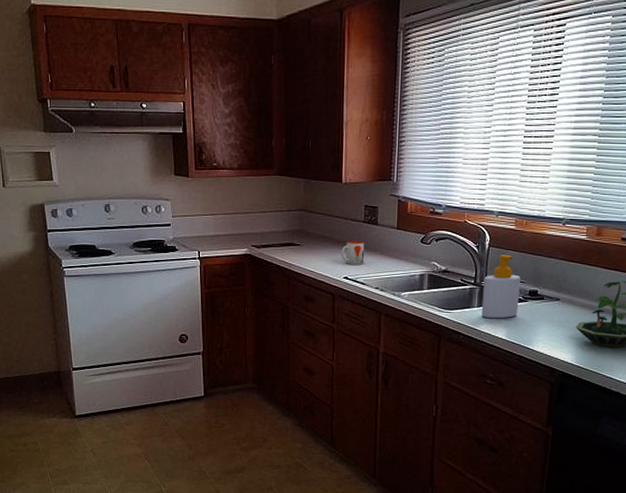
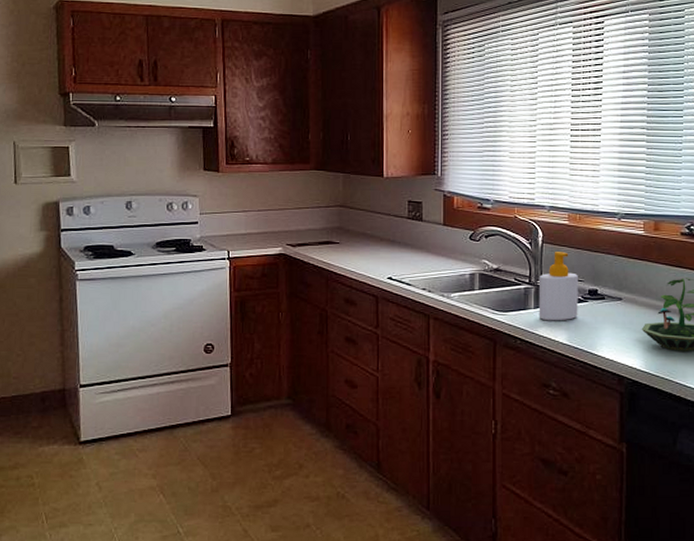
mug: present [341,241,365,265] -> none [384,238,410,264]

